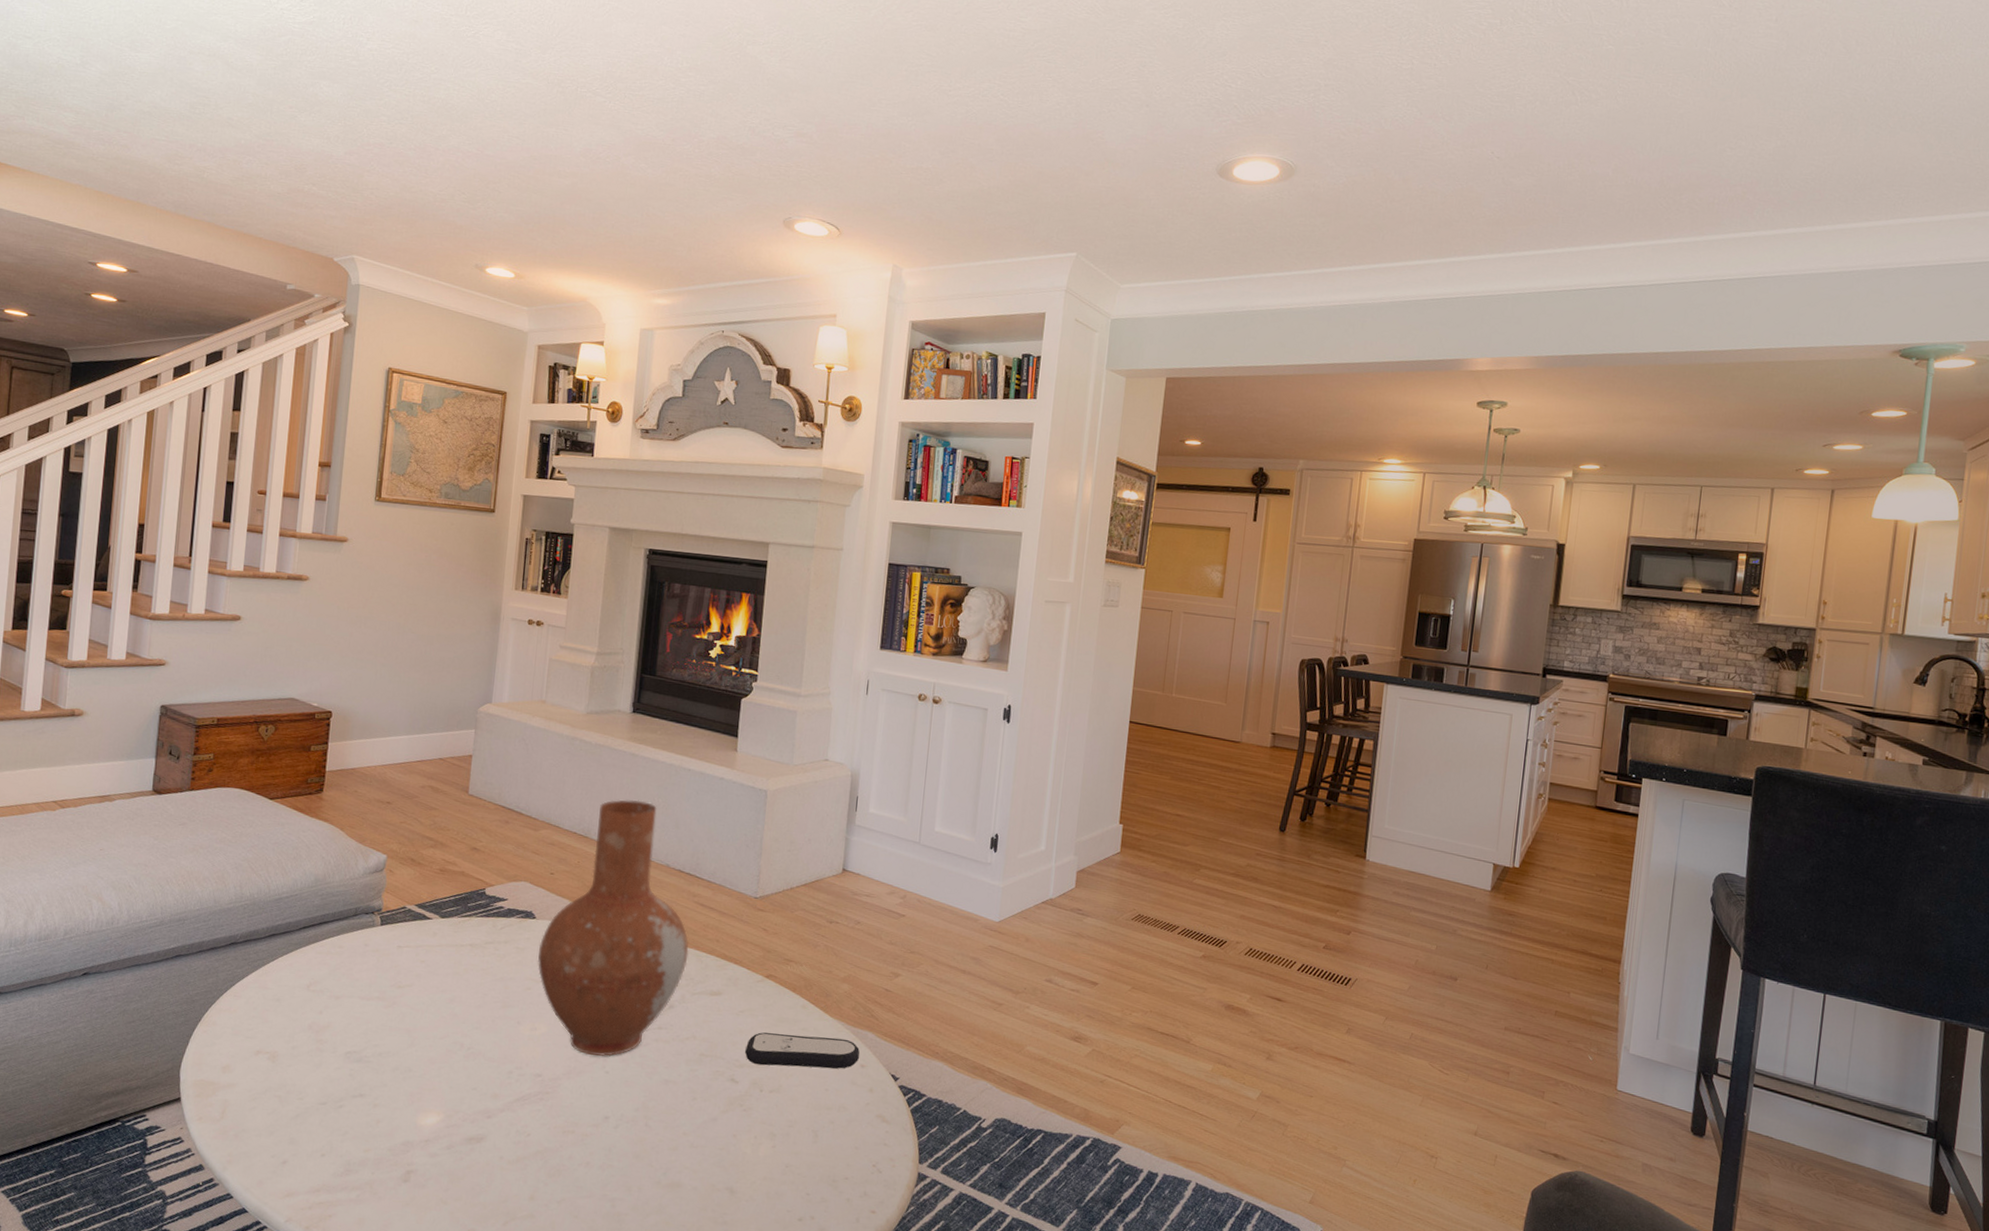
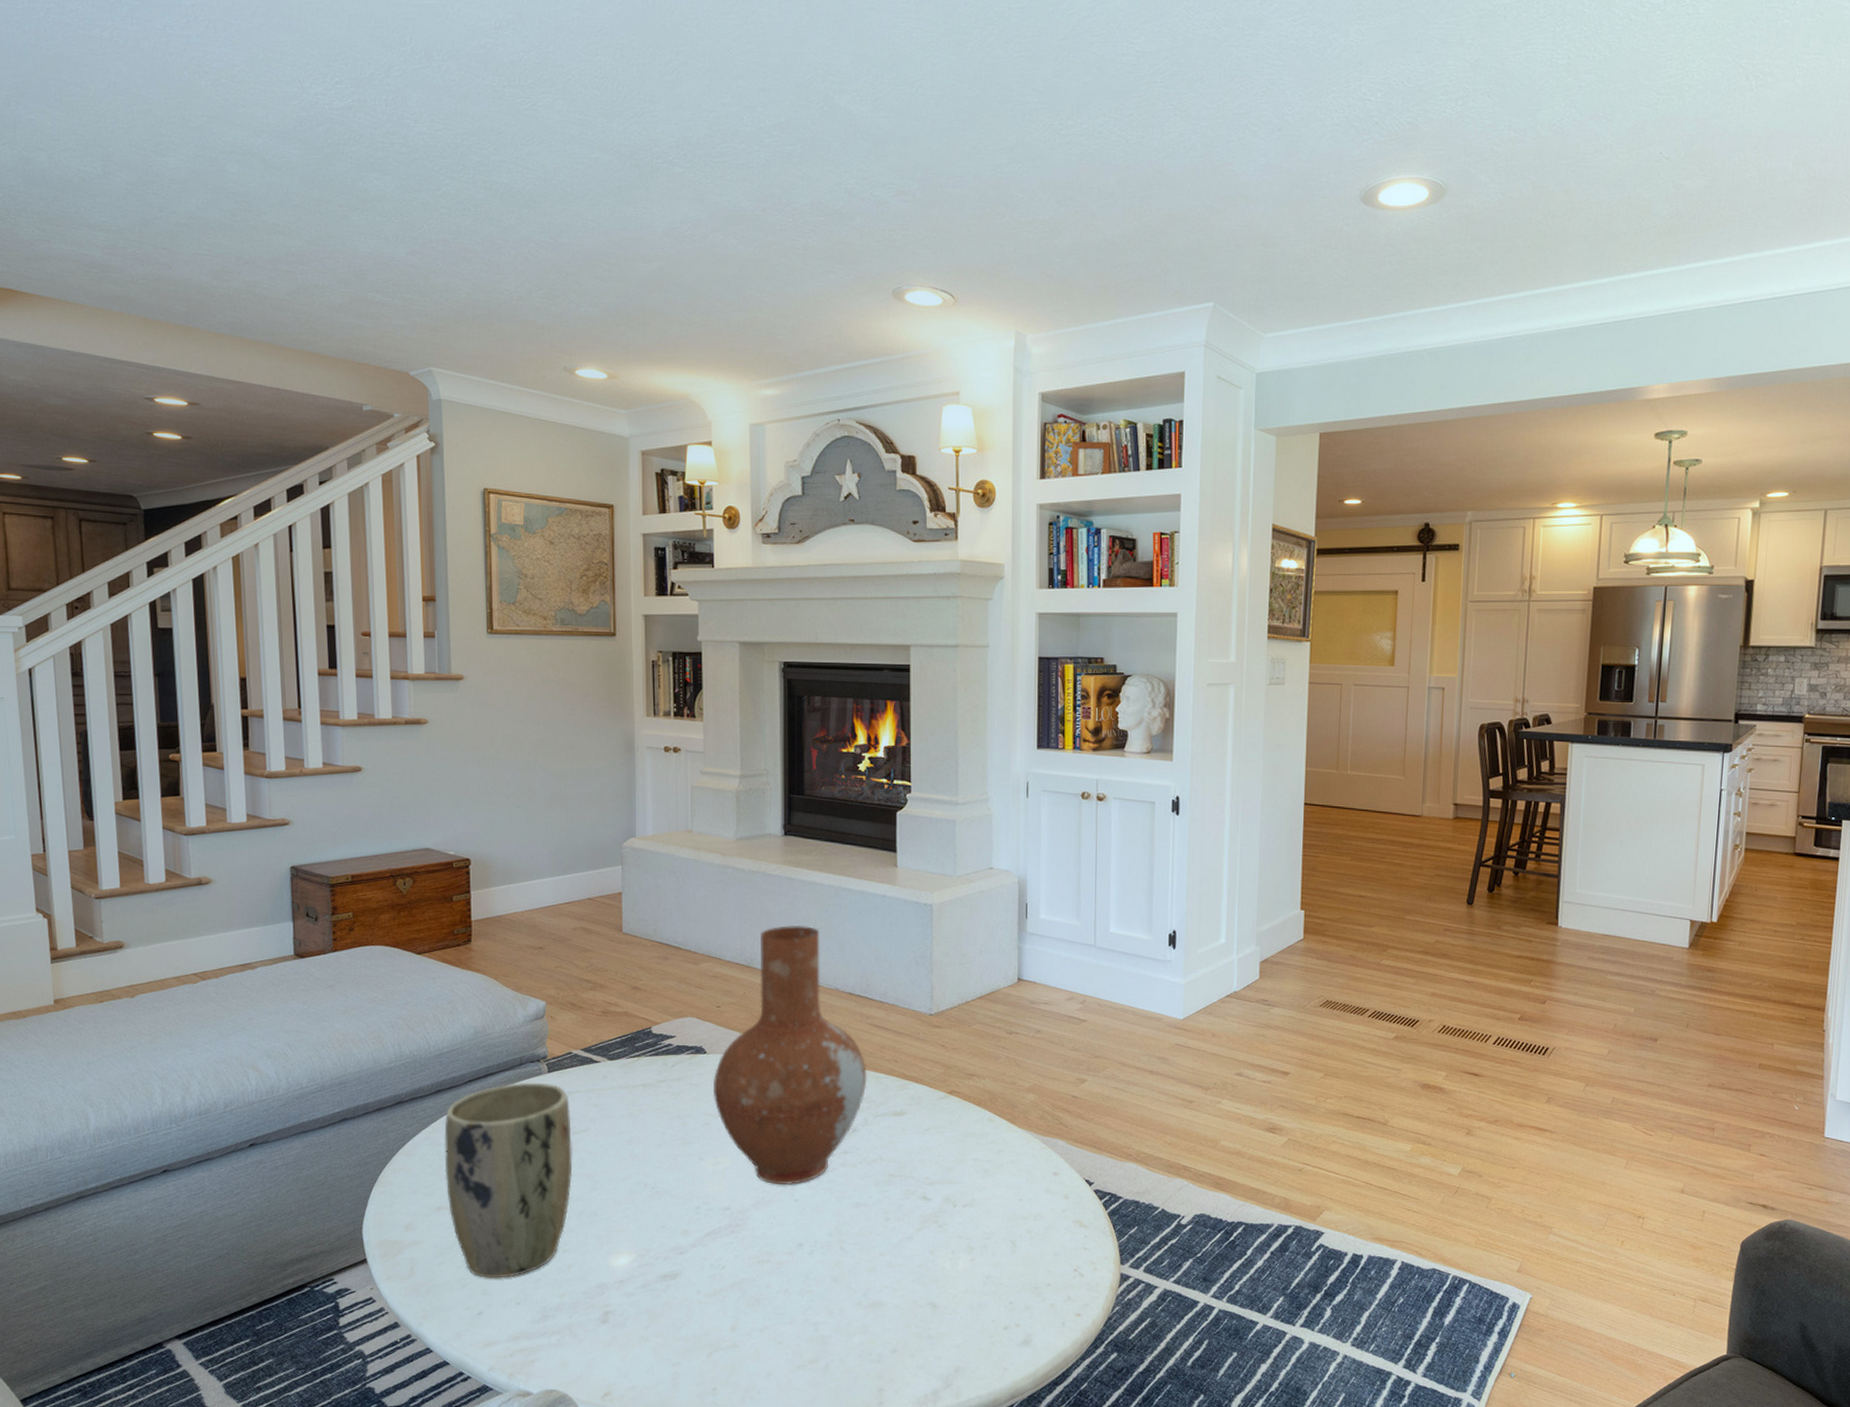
plant pot: none [268,933,398,1128] -> present [444,1082,573,1278]
remote control: present [745,1032,860,1069] -> none [935,1148,1052,1181]

